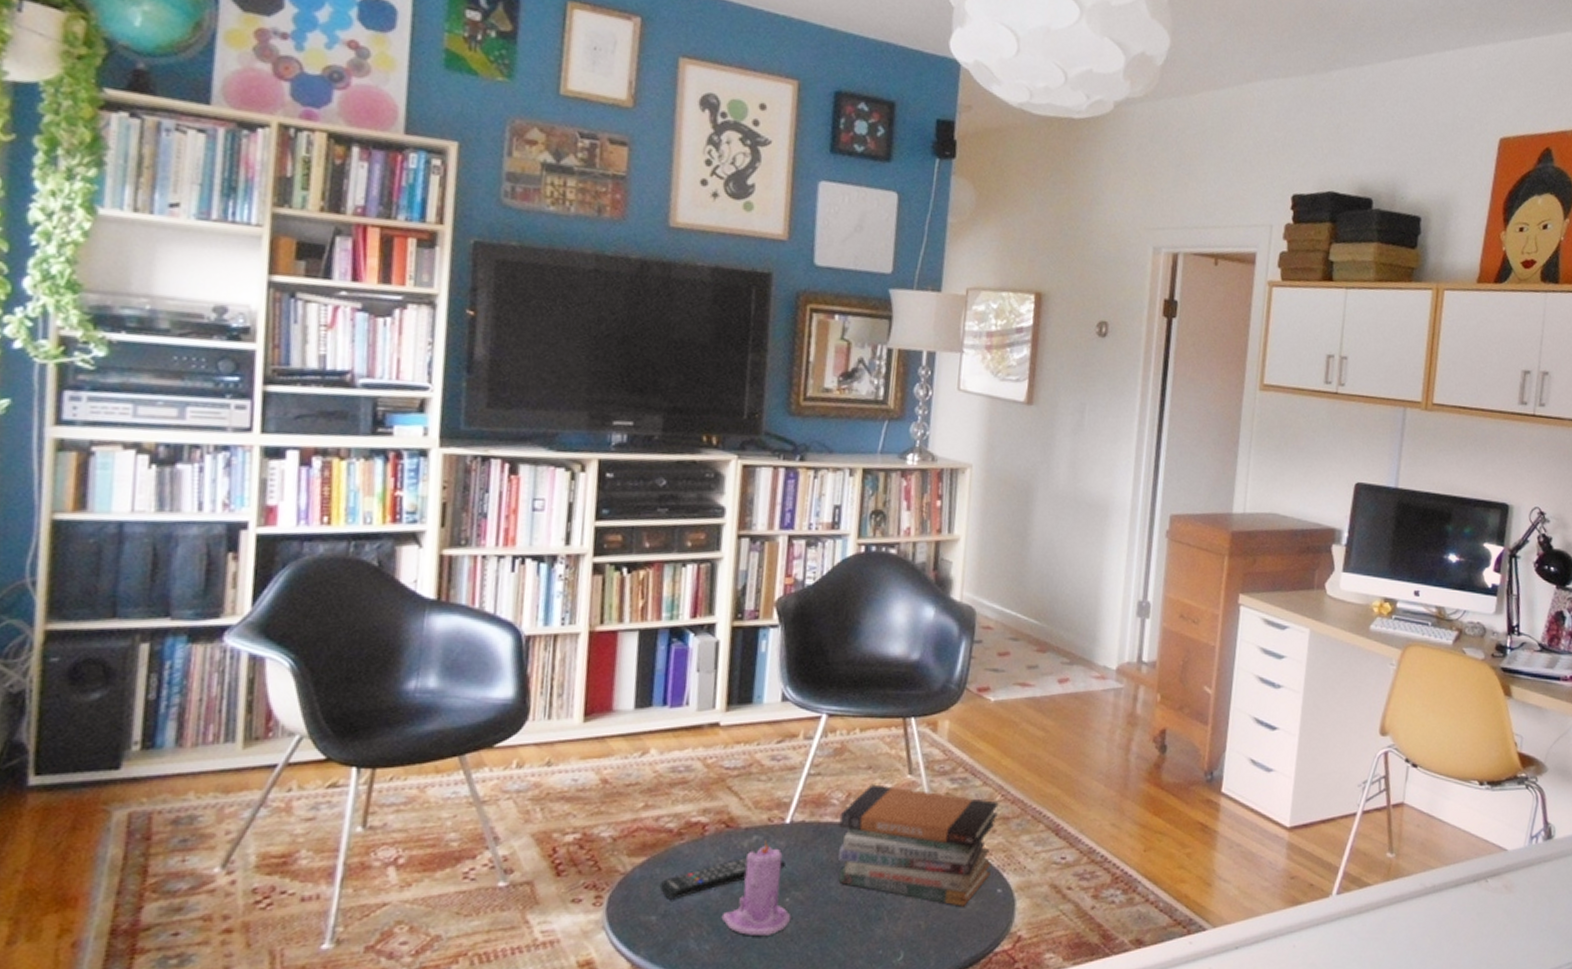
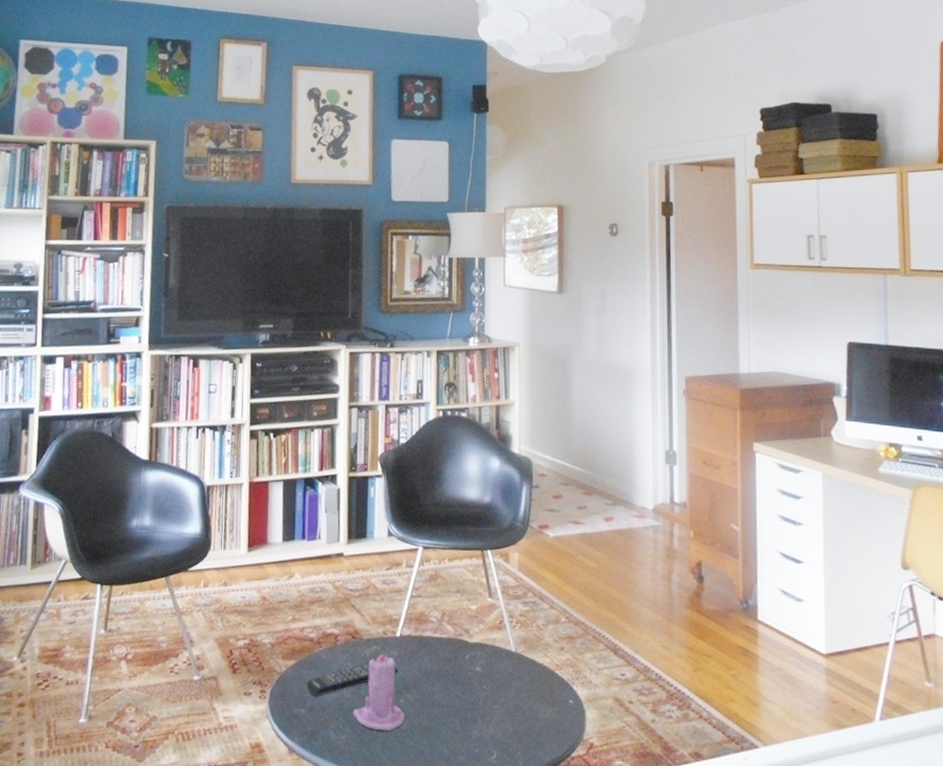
book stack: present [838,784,999,907] -> none [437,605,564,714]

